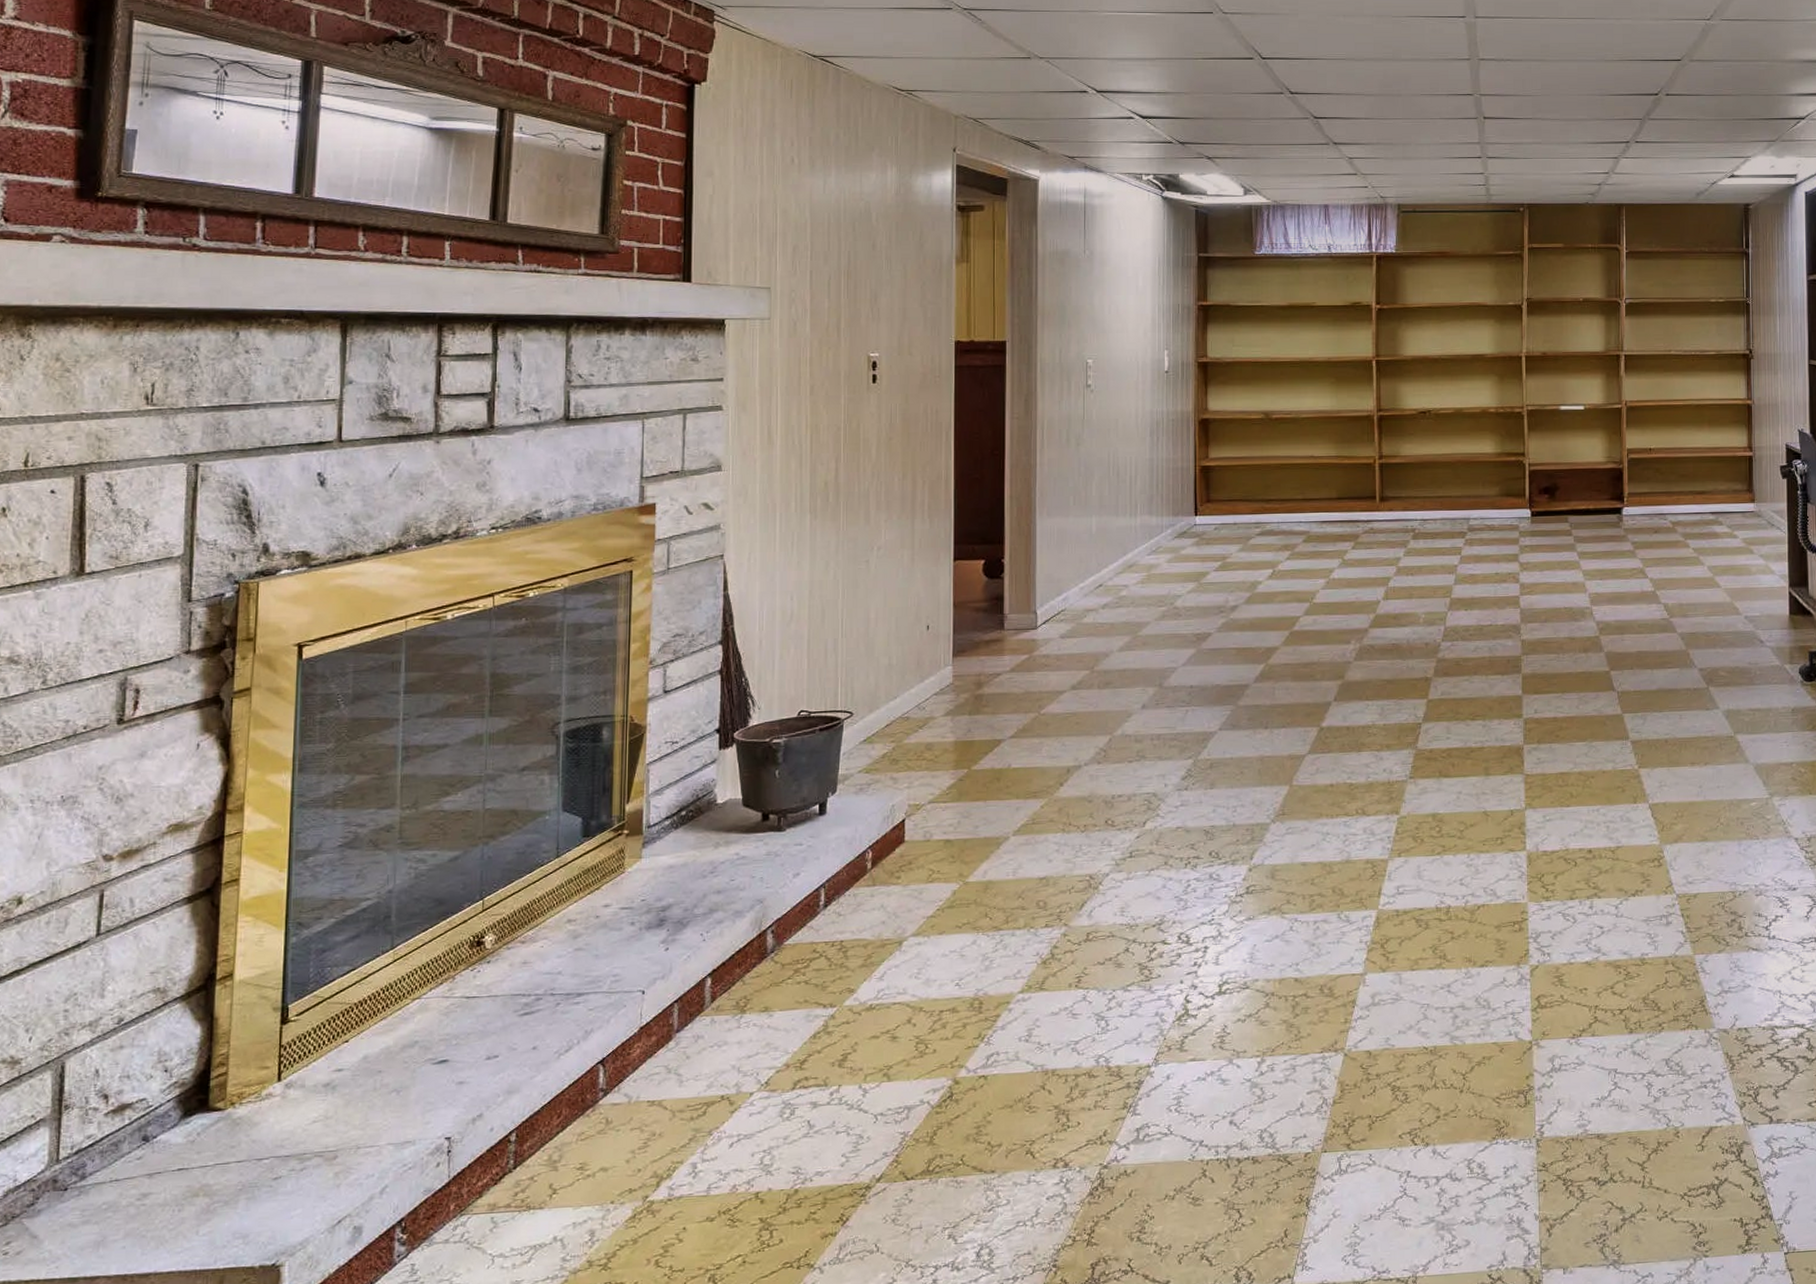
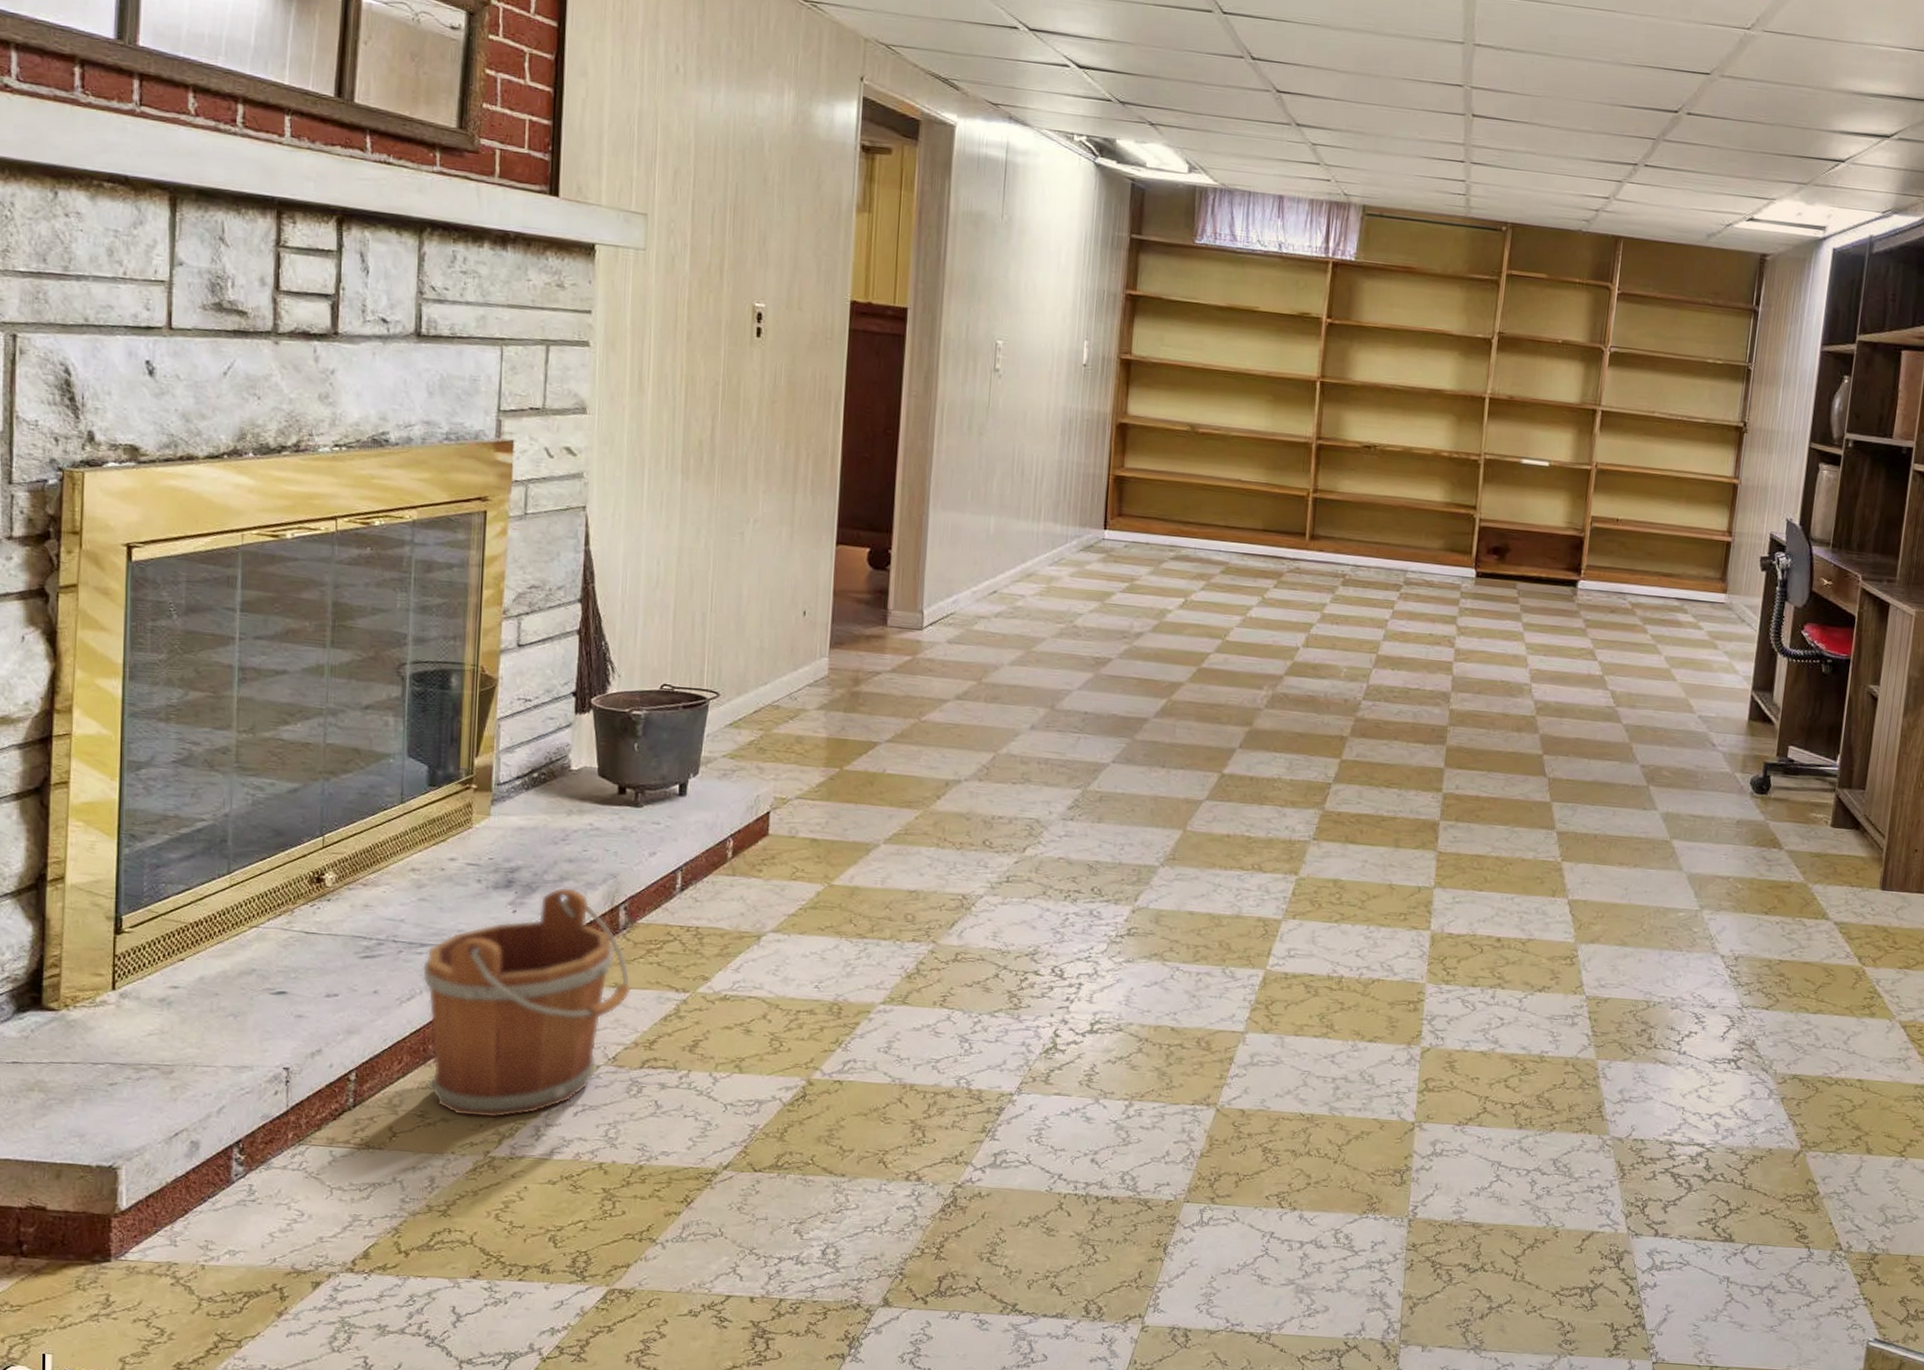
bucket: none [579,918,780,1164] -> present [421,887,631,1119]

